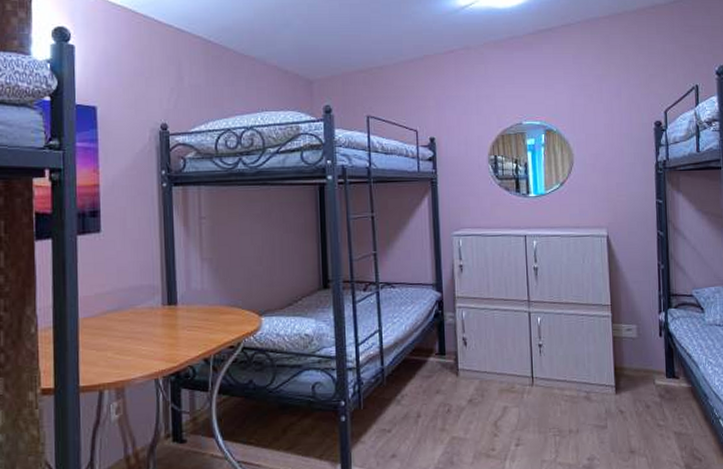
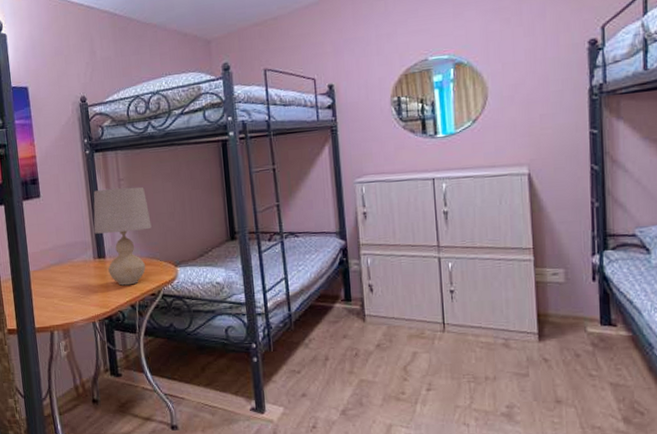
table lamp: none [165,227,235,337] -> present [93,187,152,286]

